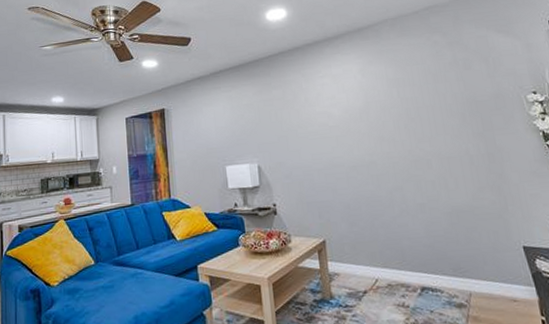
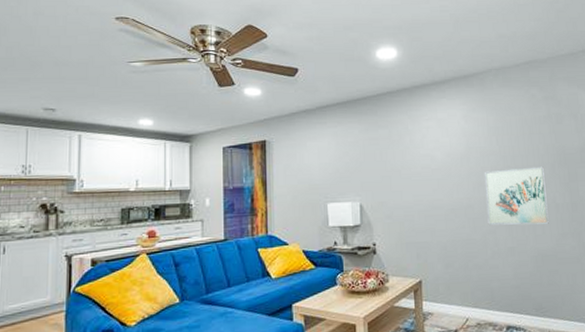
wall art: none [385,116,463,182] -> present [484,166,549,226]

